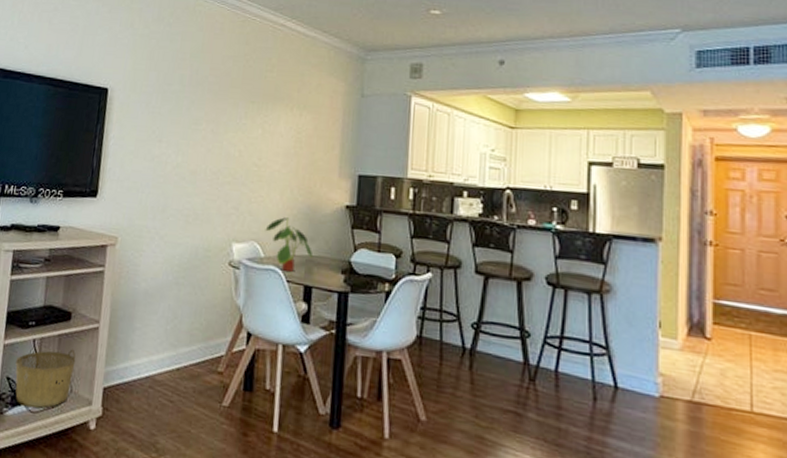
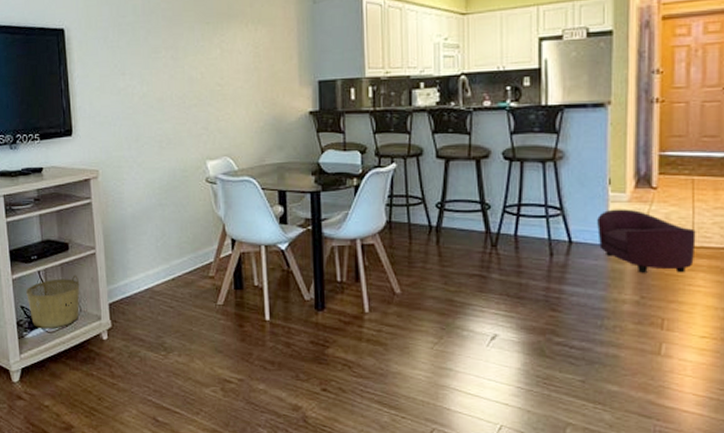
plant: present [265,217,313,272] -> none [235,130,284,180]
dog bed: none [646,356,755,442] -> present [597,209,696,273]

